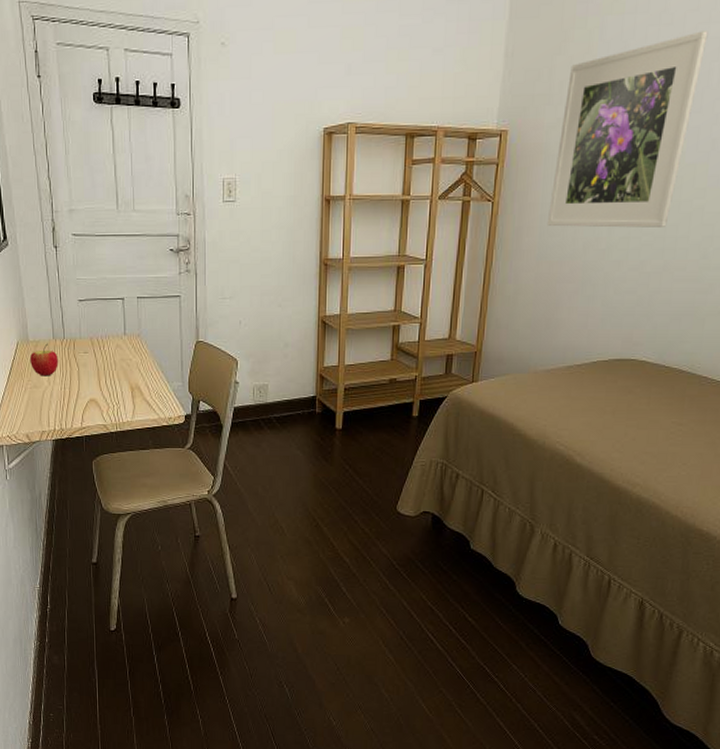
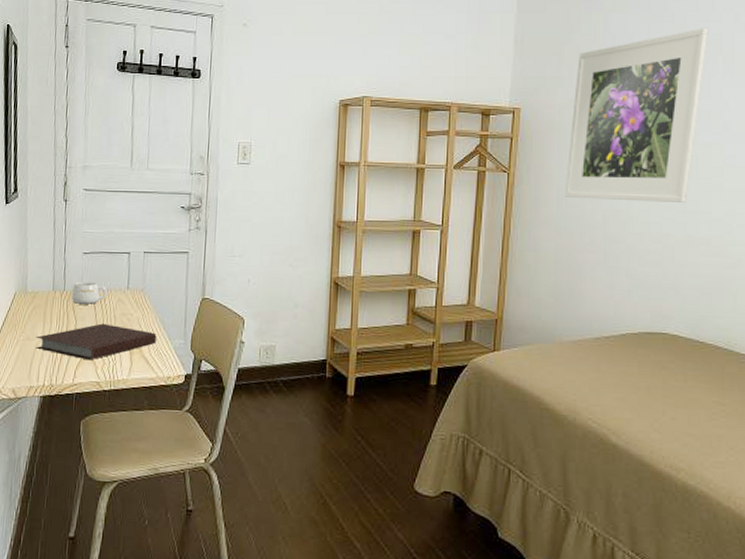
apple: present [30,343,58,377] -> none [26,294,56,329]
notebook: none [42,369,156,405] -> present [36,323,157,361]
mug: none [71,329,105,351] -> present [71,281,107,304]

